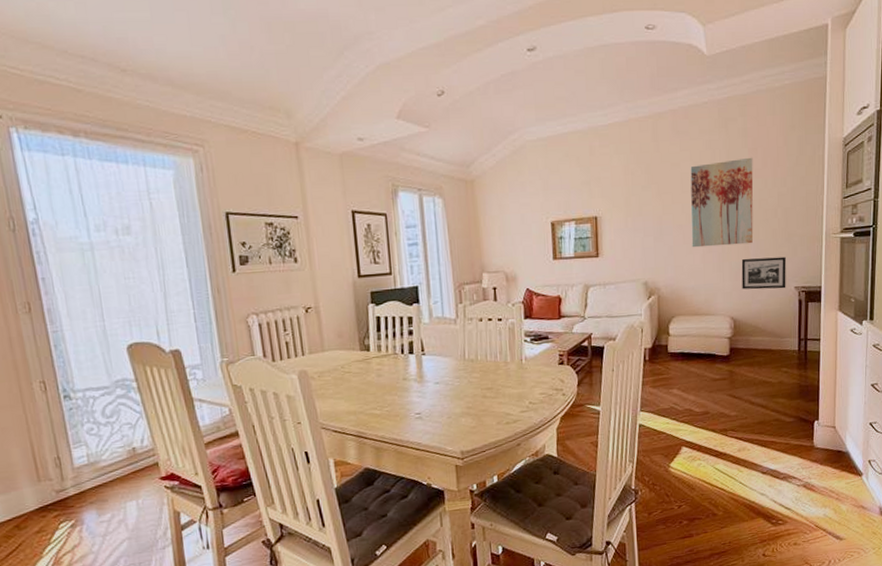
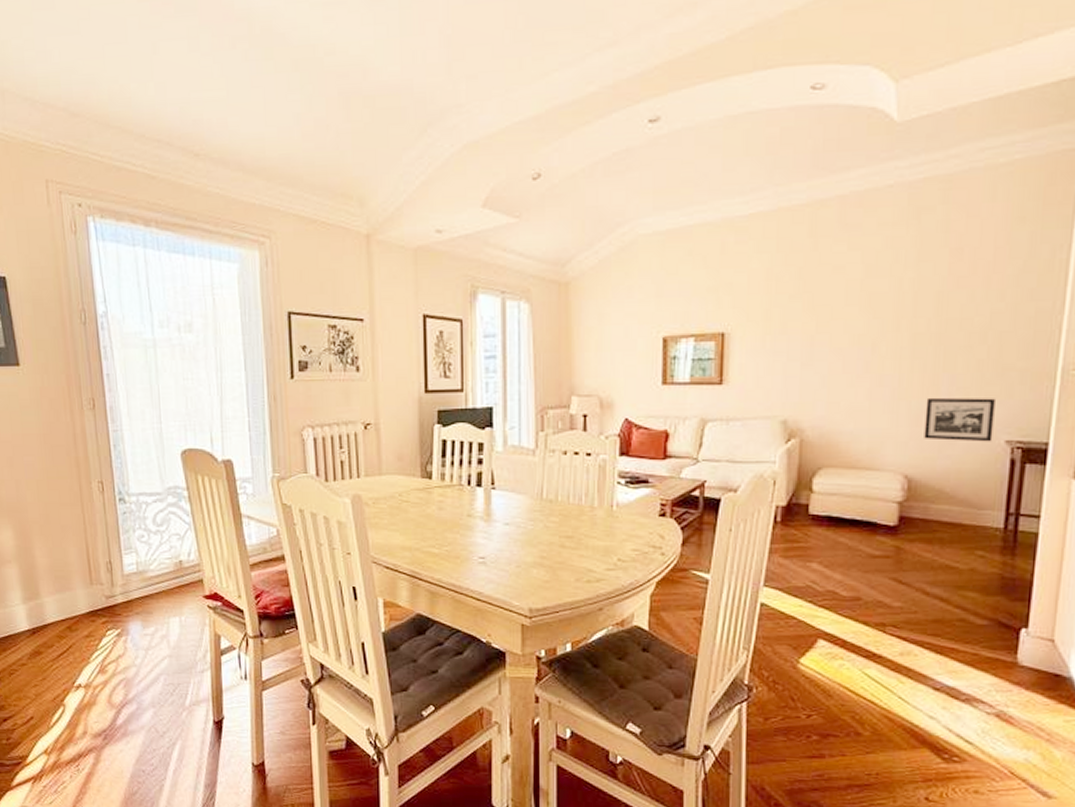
wall art: present [690,157,754,248] -> none [854,260,956,379]

